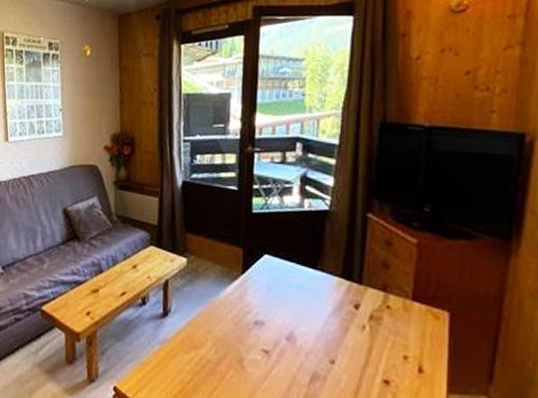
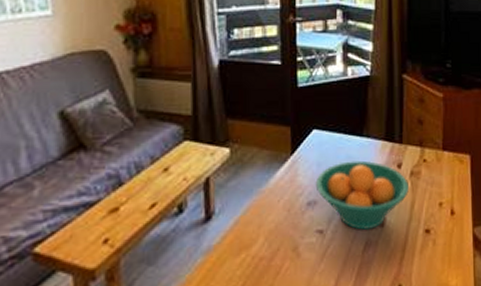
fruit bowl: none [263,290,367,364] -> present [315,160,409,231]

